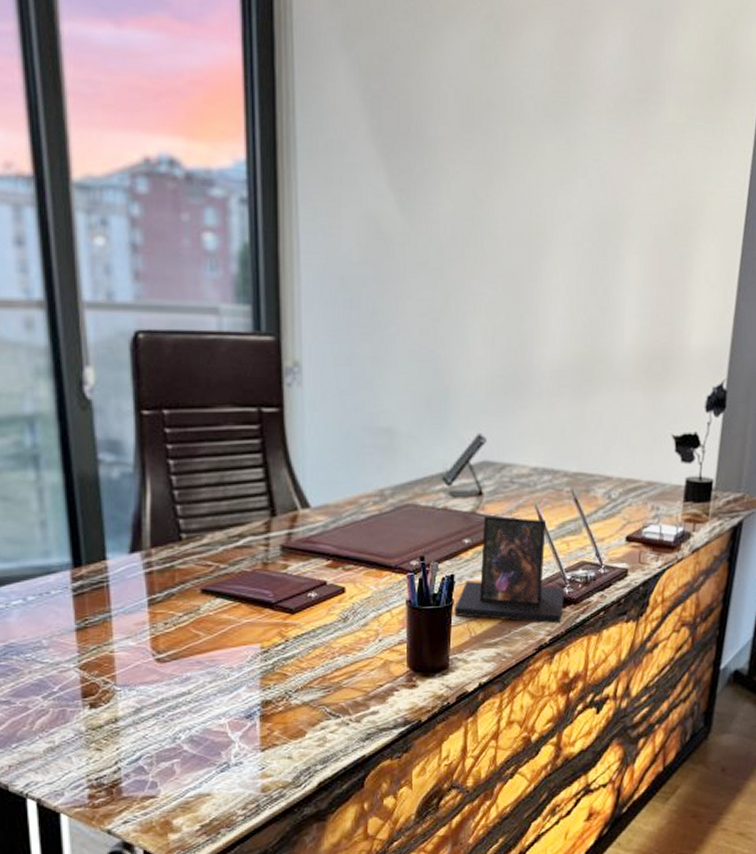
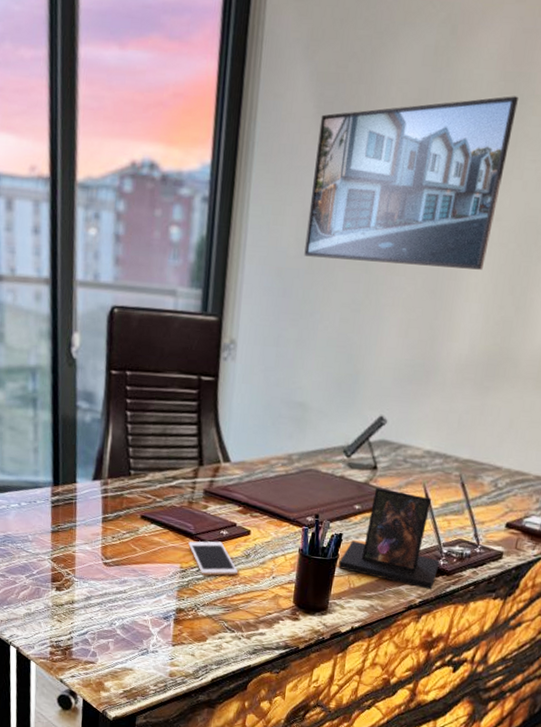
cell phone: none [268,607,336,652] -> present [188,541,239,576]
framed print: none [368,95,571,270] -> present [304,96,518,270]

